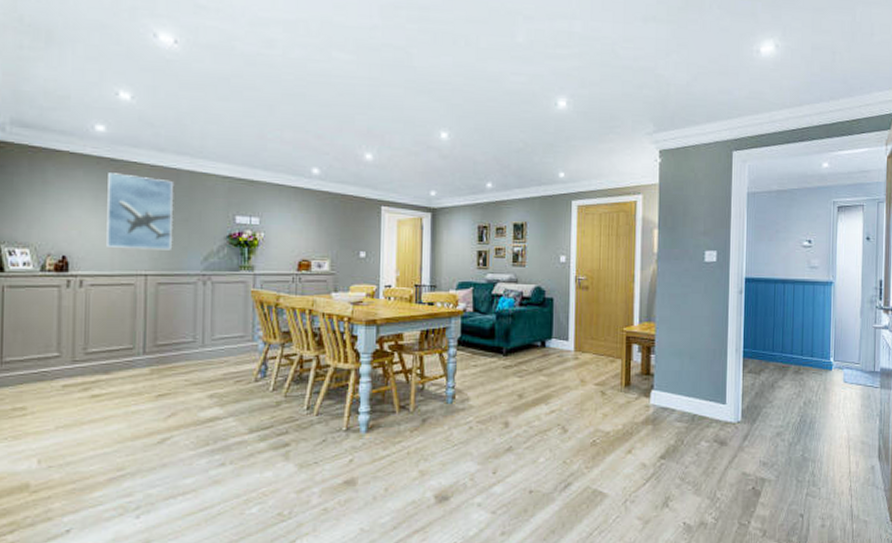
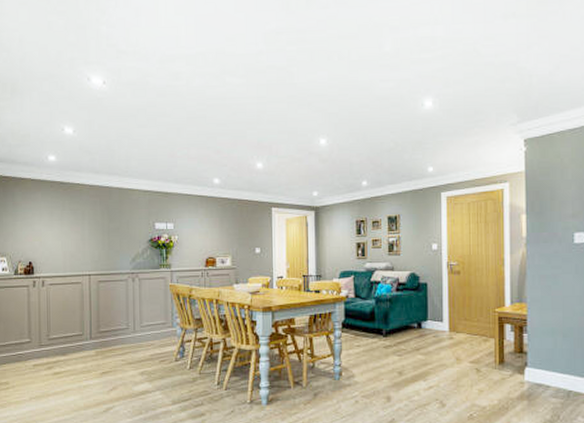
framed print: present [106,173,173,250] -> none [59,193,107,254]

